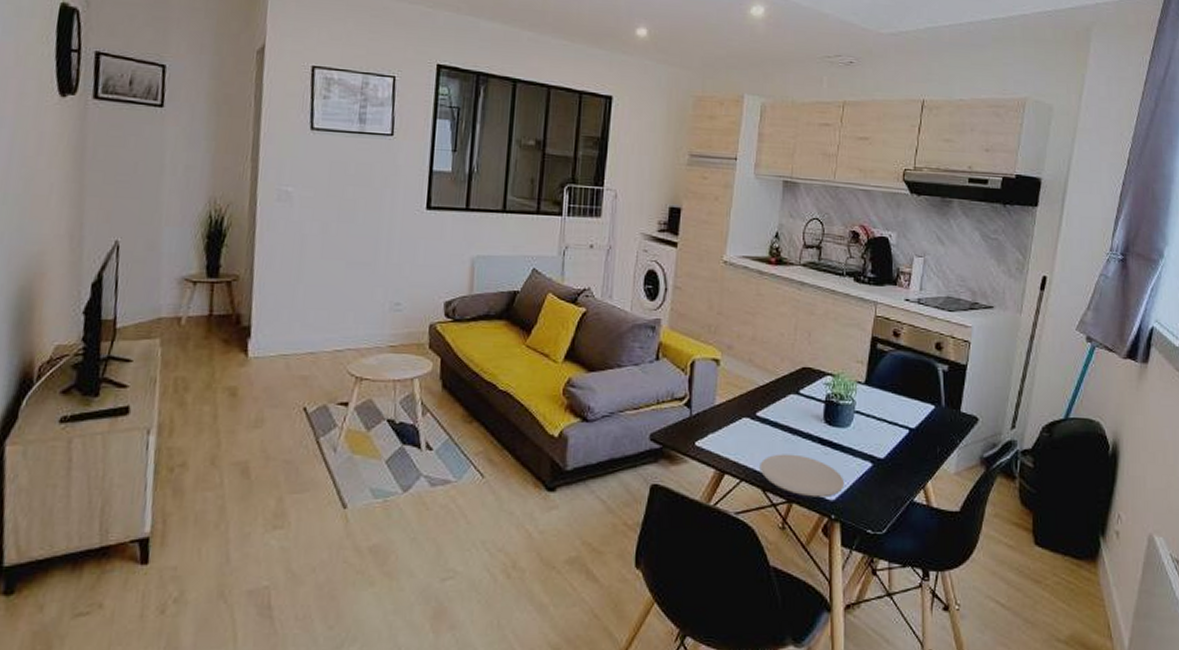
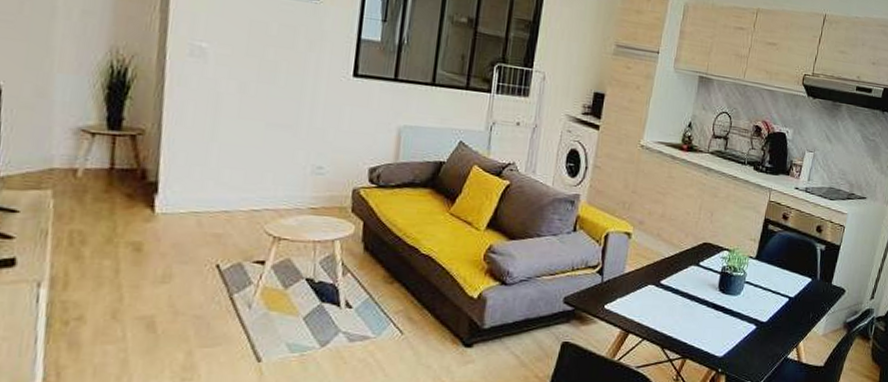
plate: present [760,454,845,498] -> none [660,317,732,354]

